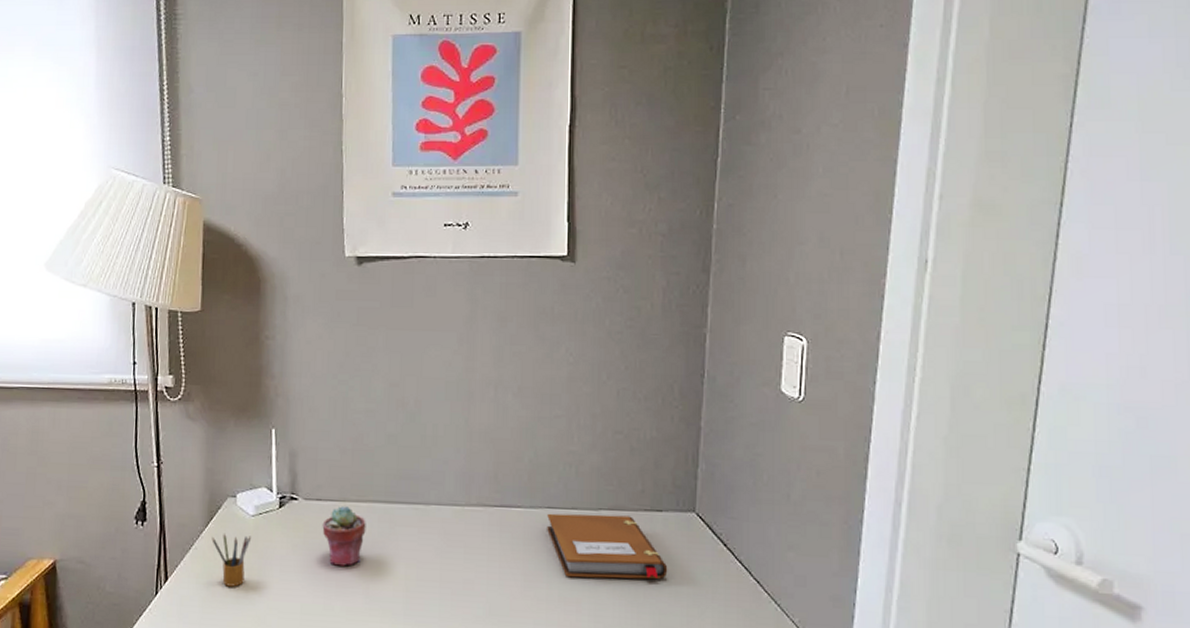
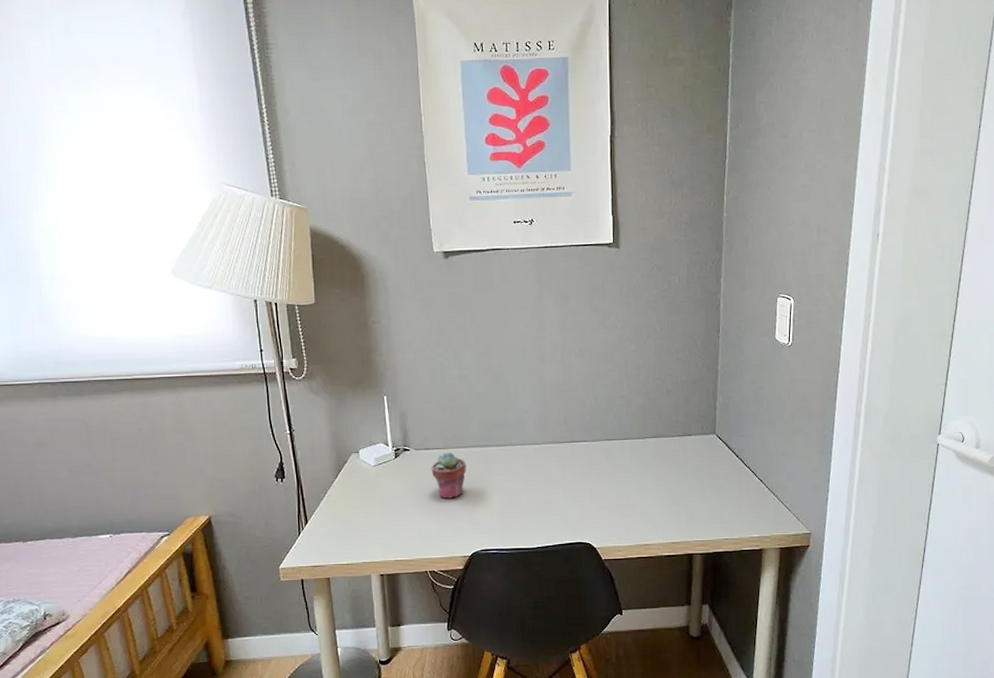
pencil box: present [212,533,252,587] -> none [341,481,374,523]
notebook: present [547,513,668,580] -> none [606,441,697,491]

